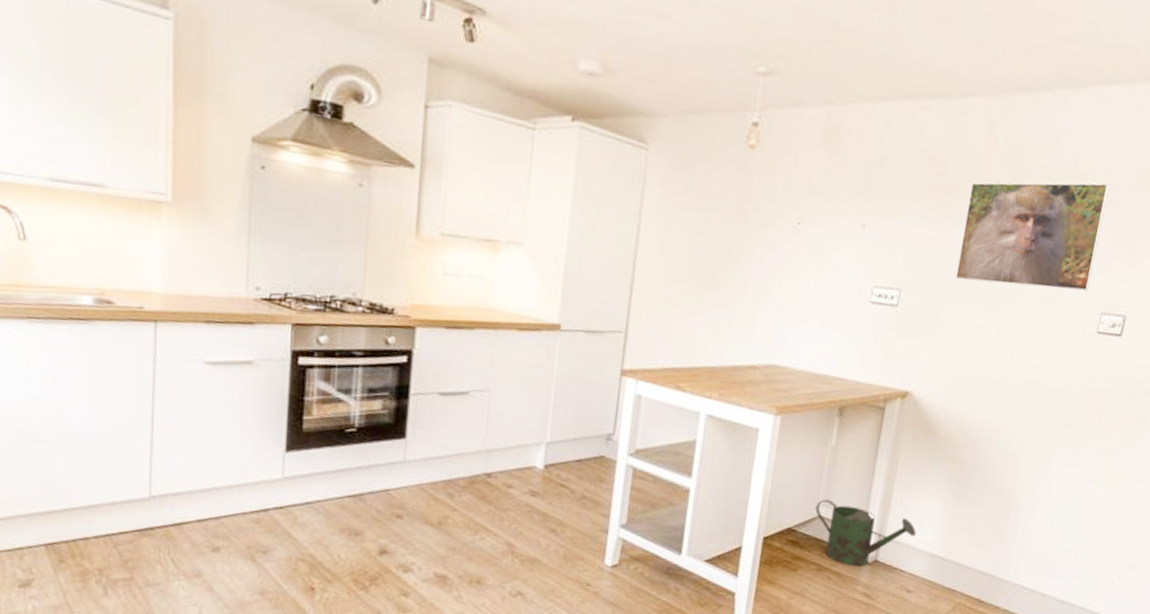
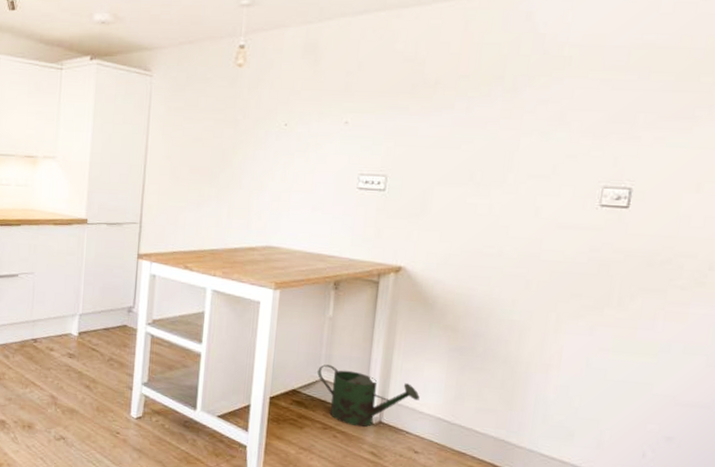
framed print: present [955,182,1110,292] -> none [440,64,599,167]

